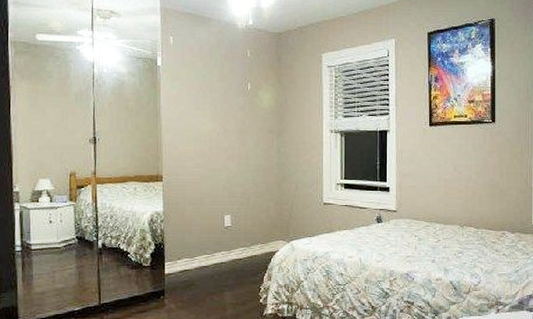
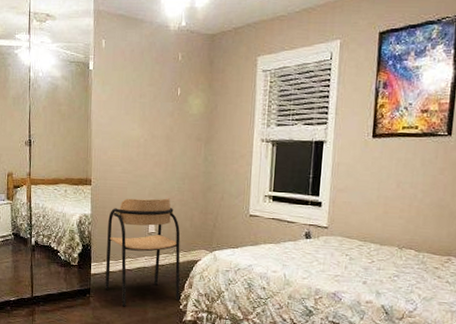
chair: none [181,191,259,306] -> present [105,198,181,307]

